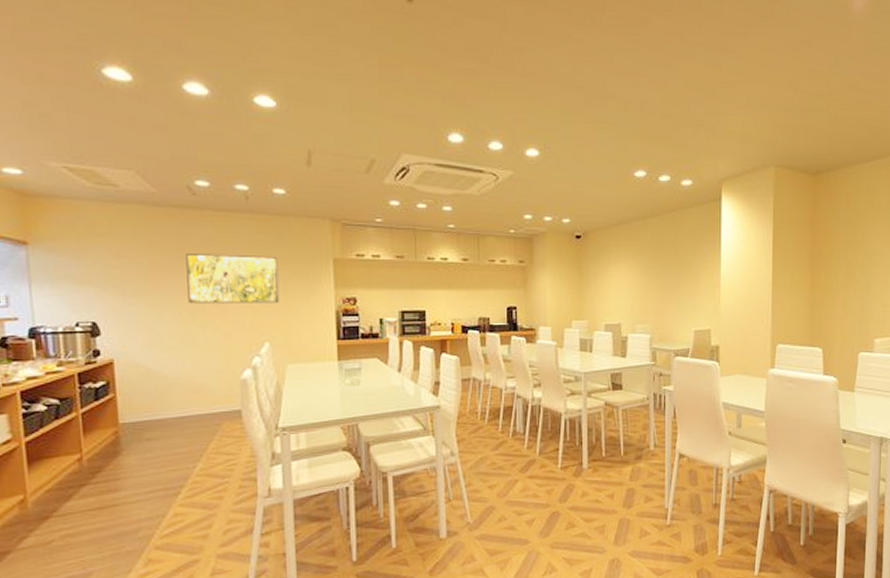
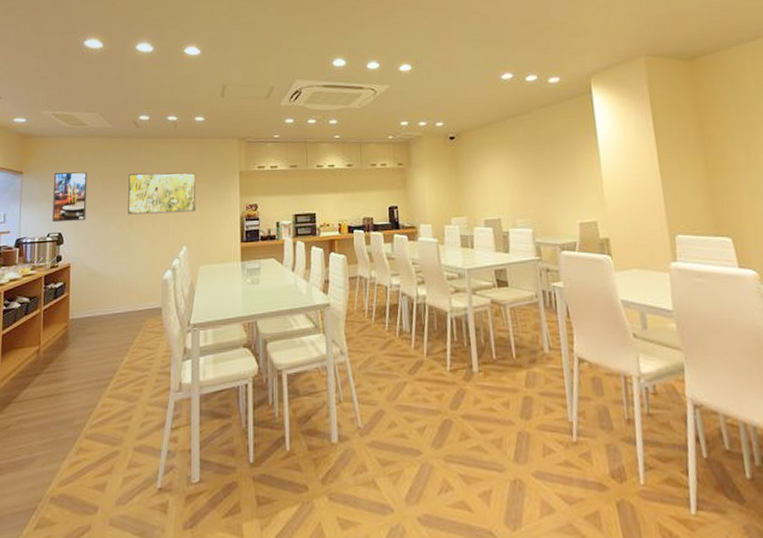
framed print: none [76,245,130,309] -> present [52,171,88,223]

